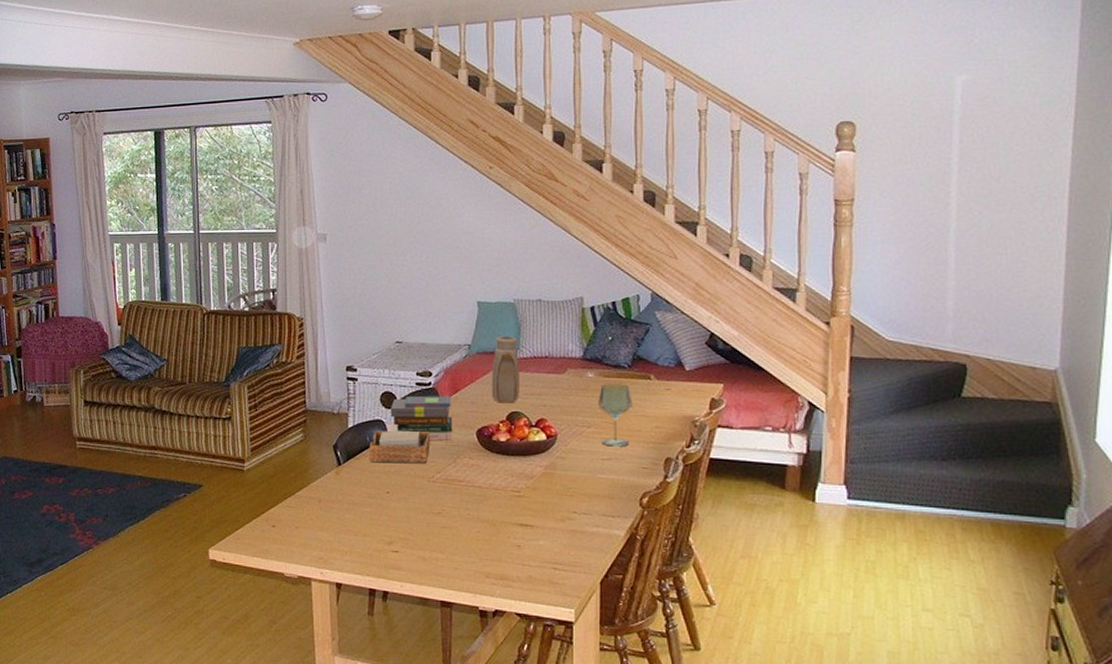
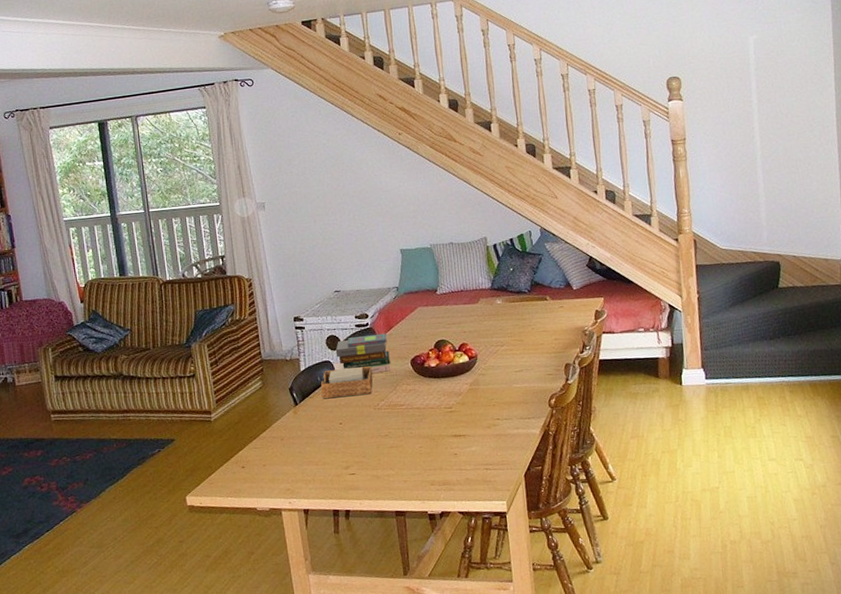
vase: present [491,336,519,403] -> none [418,276,443,334]
wine glass: present [597,384,633,447] -> none [507,306,536,360]

